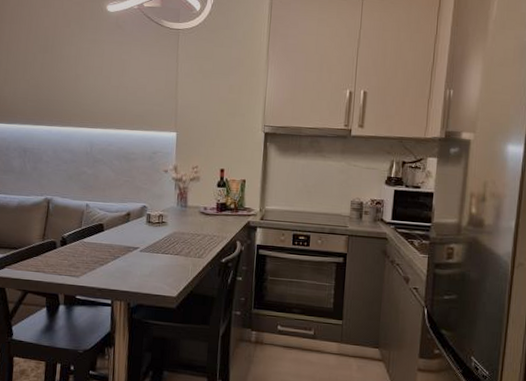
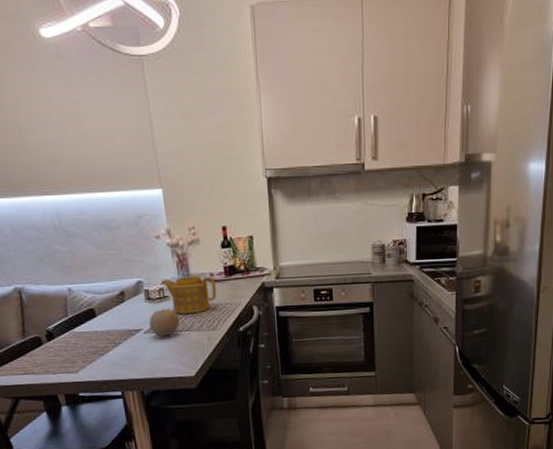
fruit: none [145,232,172,257] -> present [149,309,180,337]
teapot: none [161,207,208,241] -> present [160,275,217,314]

